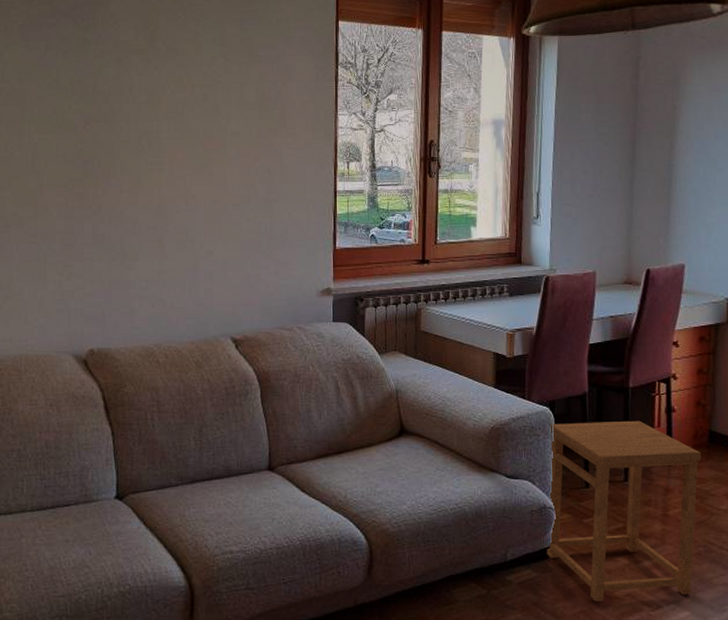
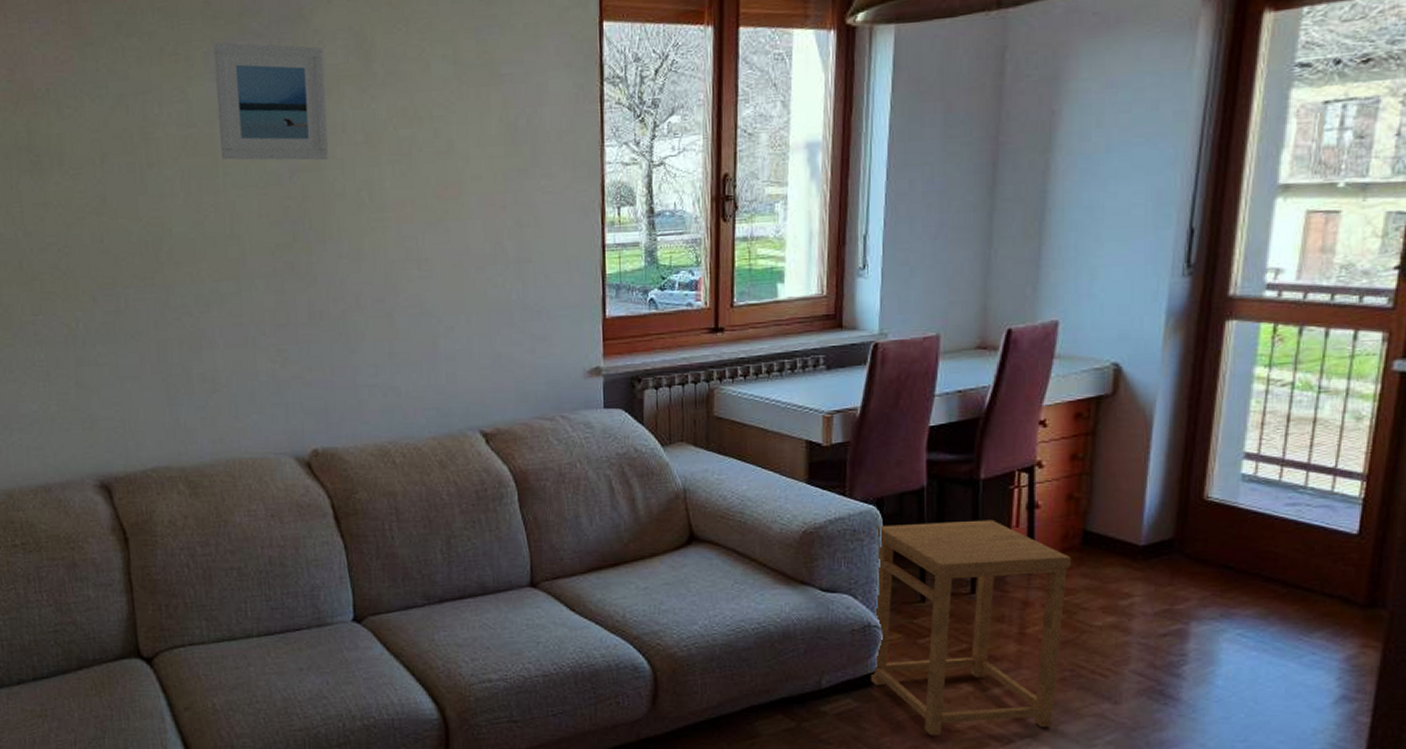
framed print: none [28,18,118,114] -> present [213,42,330,161]

